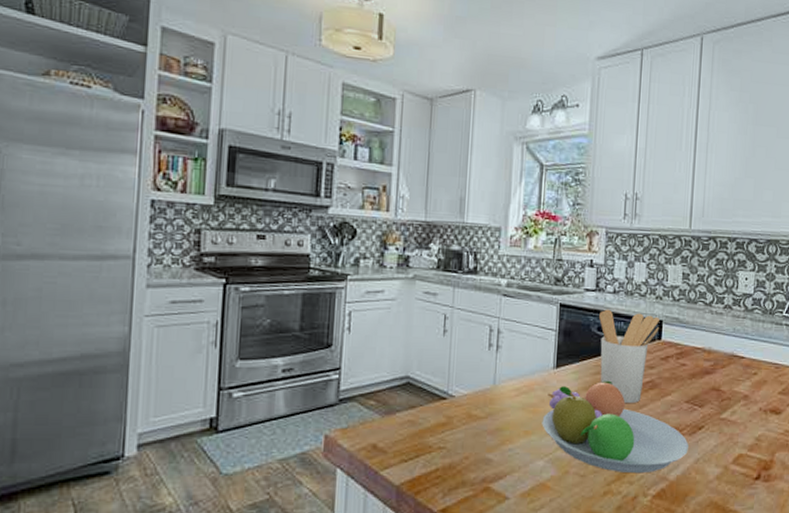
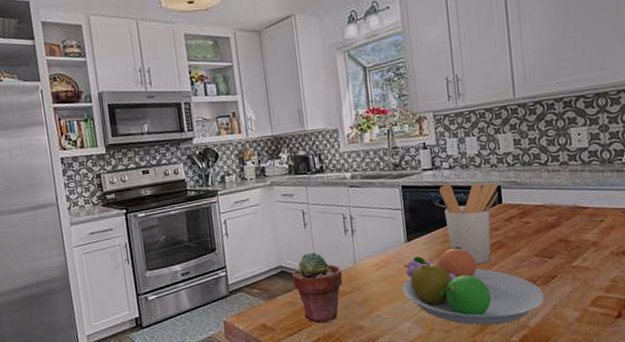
potted succulent: none [418,365,477,451] -> present [291,252,343,323]

